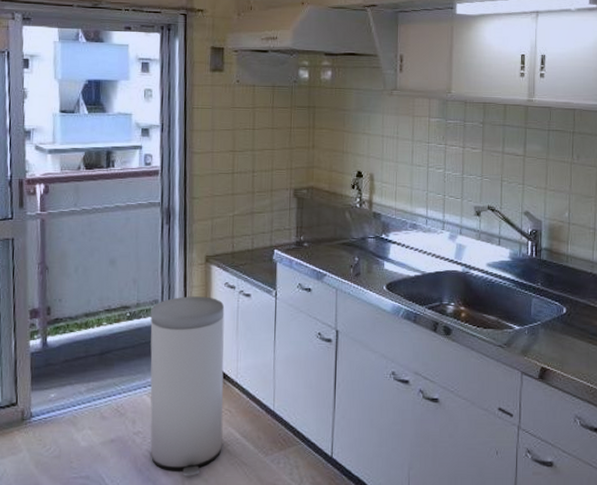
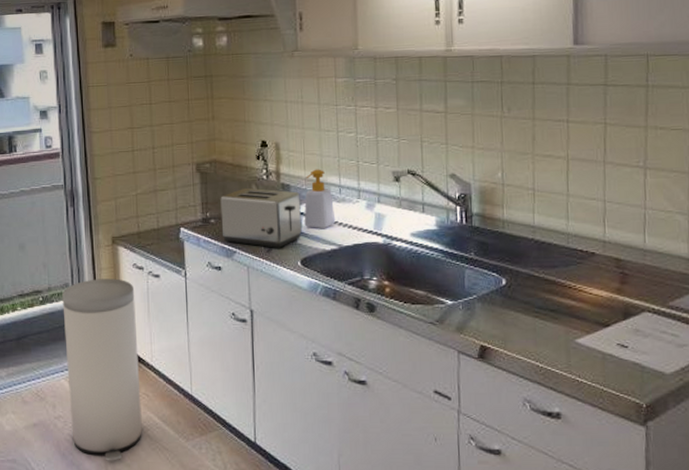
toaster: none [314,214,390,273] -> present [220,187,302,248]
soap bottle: none [391,200,421,257] -> present [304,169,336,229]

